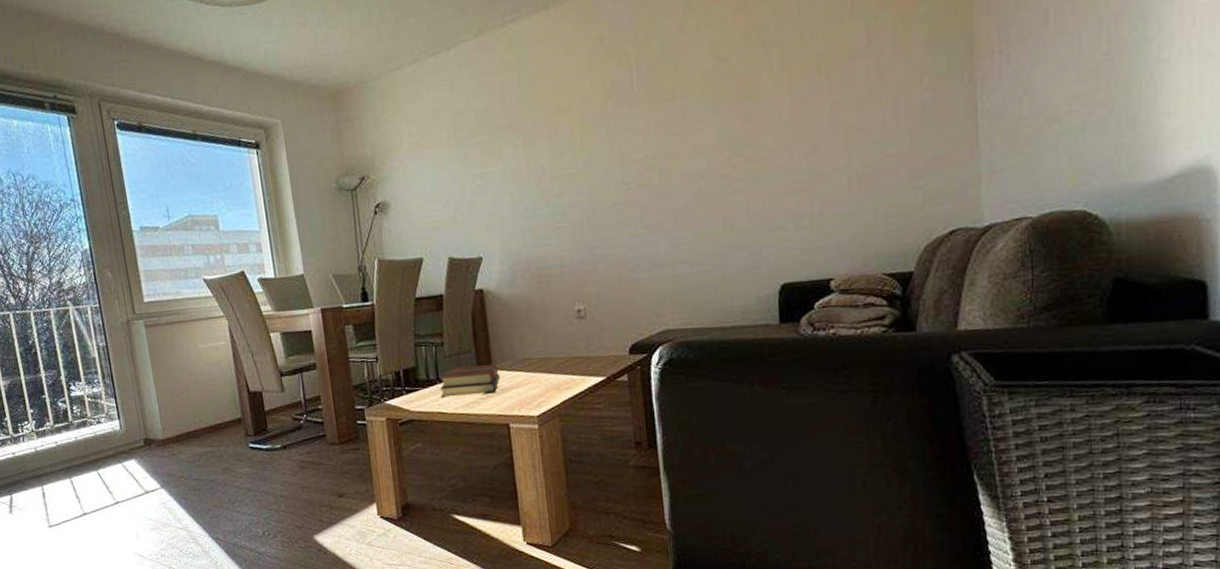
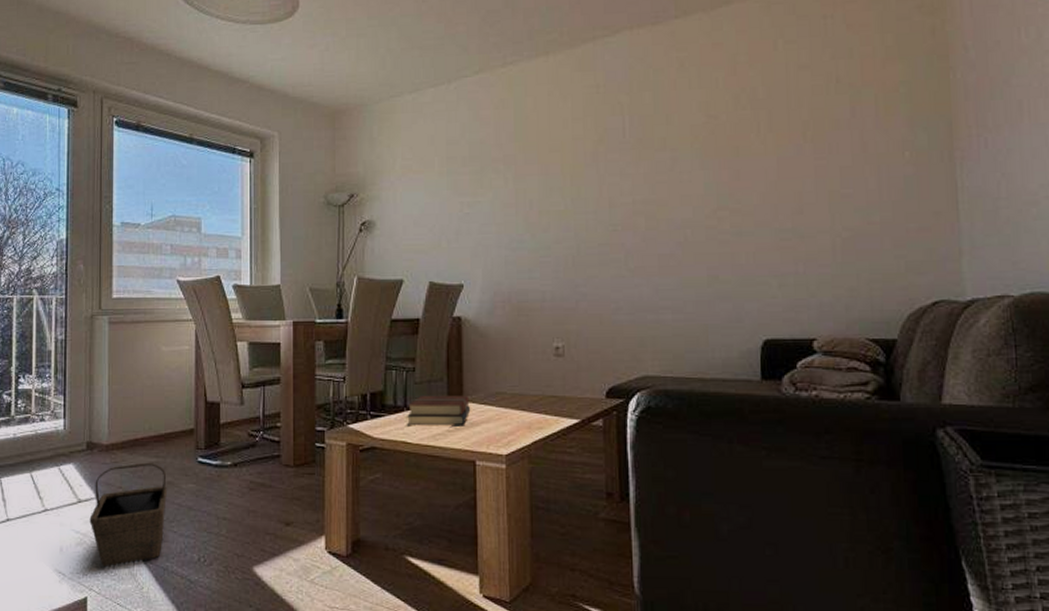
basket: none [157,452,228,547] -> present [89,463,168,567]

